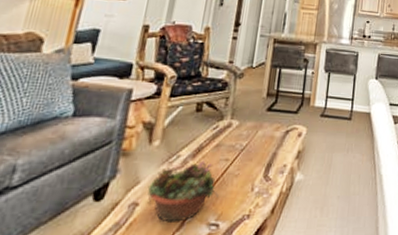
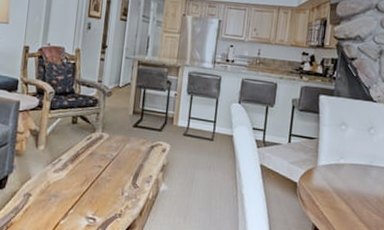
succulent planter: present [146,160,218,223] -> none [36,165,94,213]

